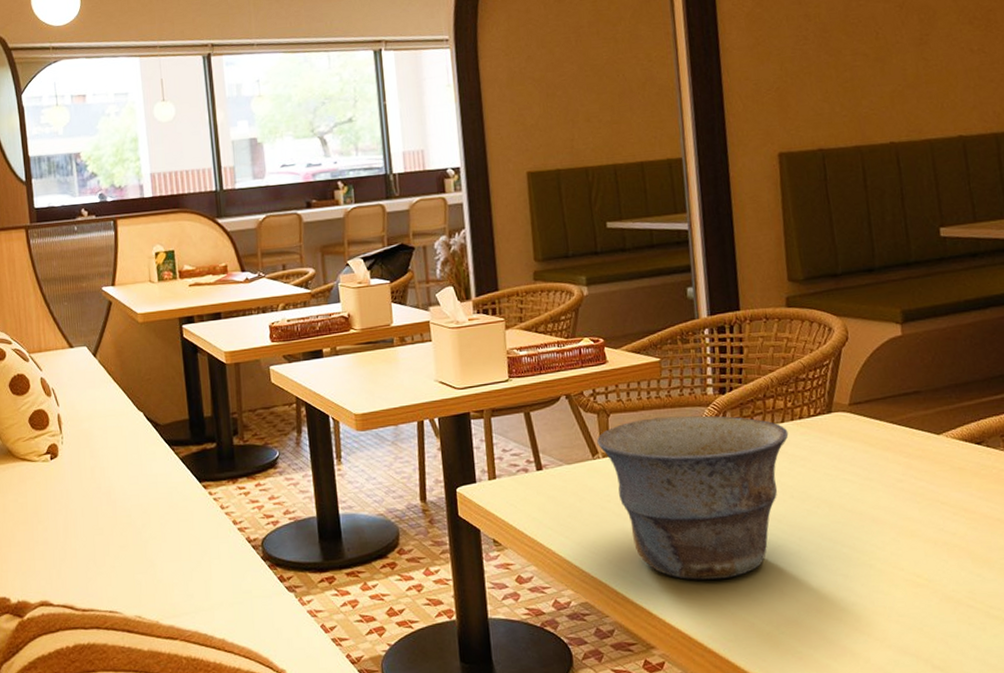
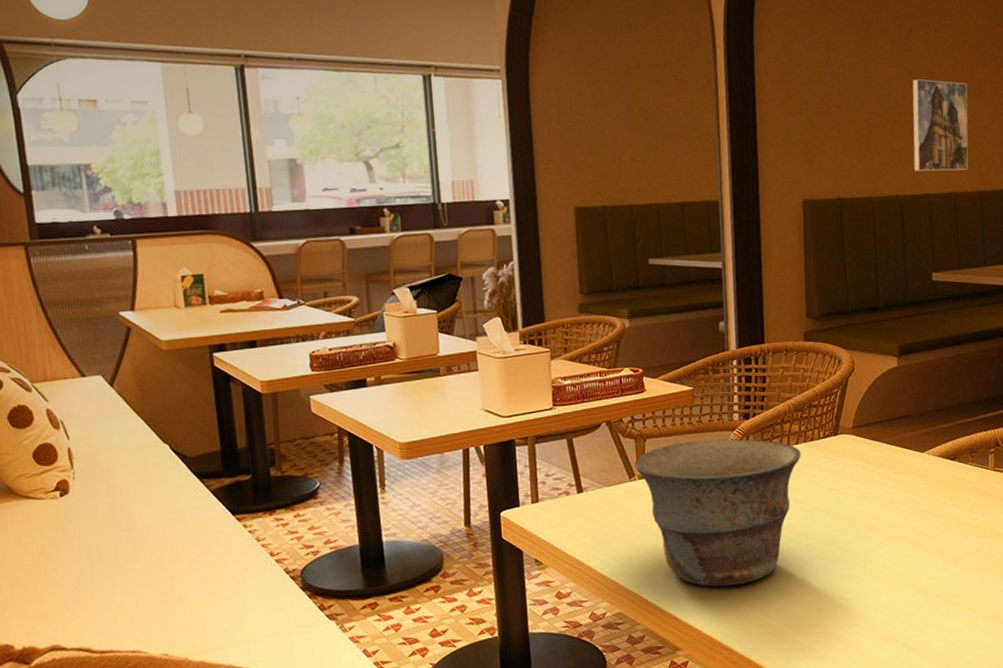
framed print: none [903,12,979,115] -> present [912,79,969,171]

